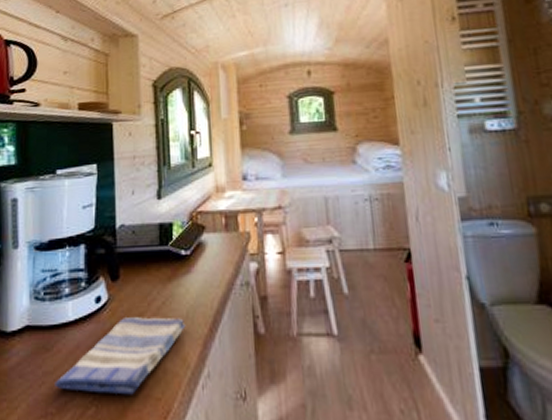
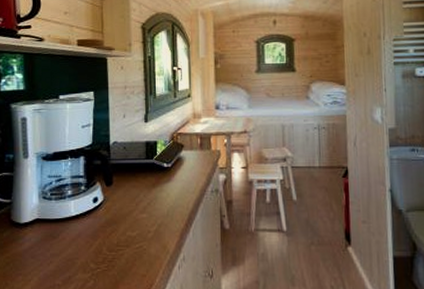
dish towel: present [55,317,186,395] -> none [60,214,167,272]

